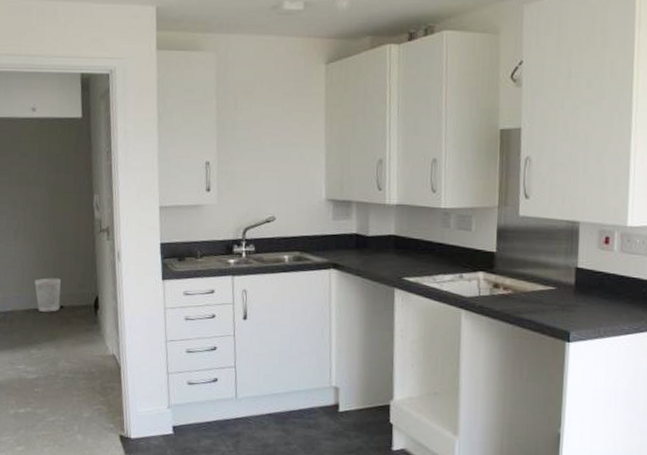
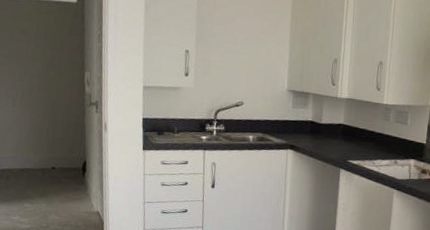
wastebasket: present [34,278,61,312] -> none [29,142,53,172]

